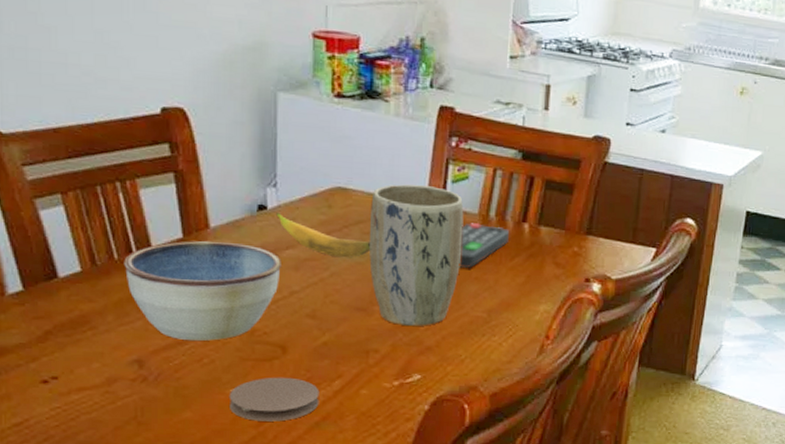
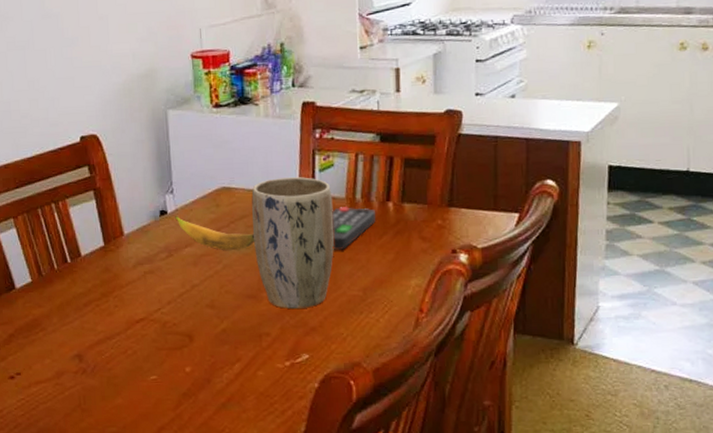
bowl: present [124,240,281,341] -> none [62,245,183,335]
coaster: present [228,377,320,422] -> none [150,363,224,404]

